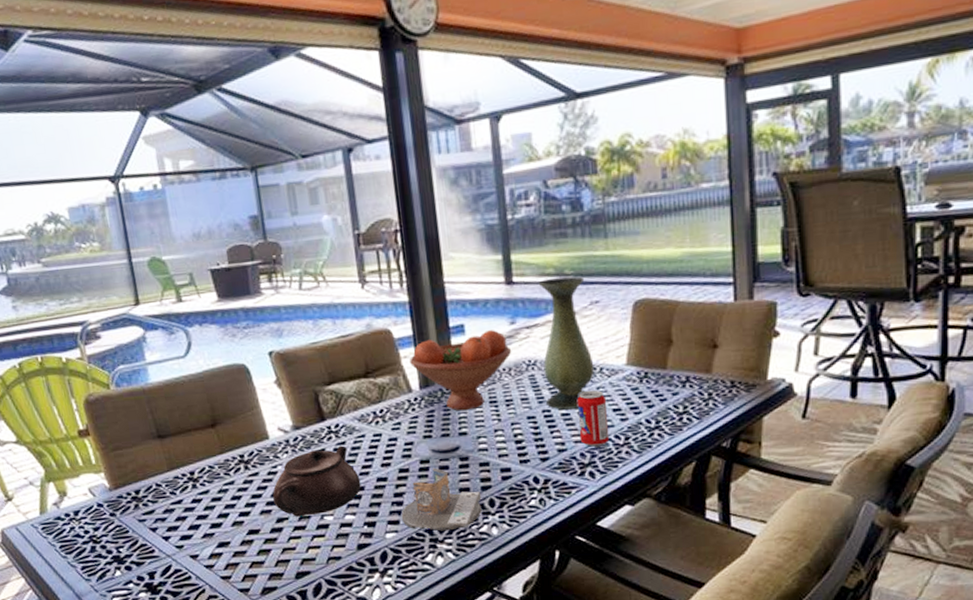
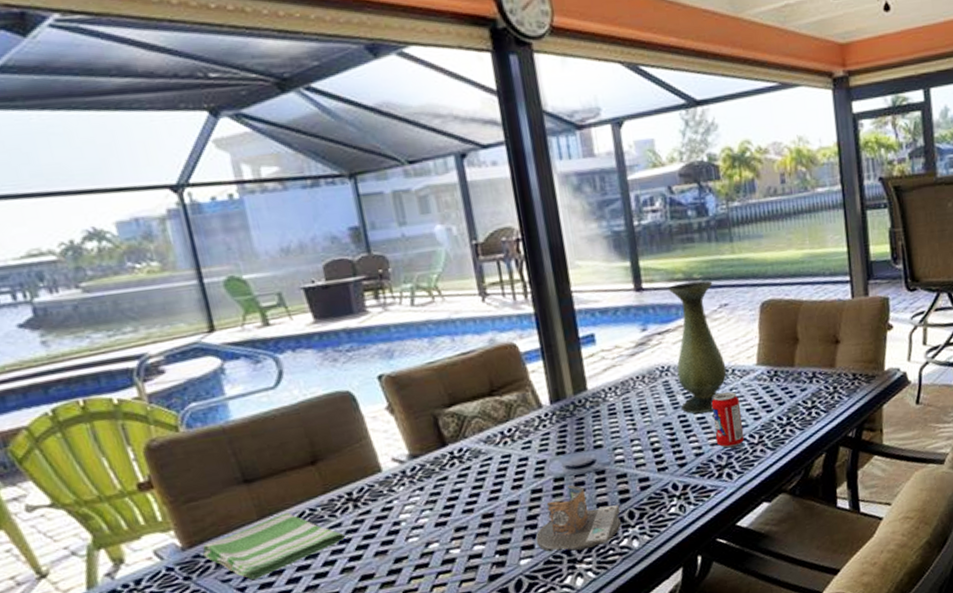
dish towel: none [125,467,237,523] -> present [202,512,345,580]
teapot: present [272,445,361,517] -> none [388,471,491,554]
fruit bowl: present [410,330,512,411] -> none [538,338,645,424]

